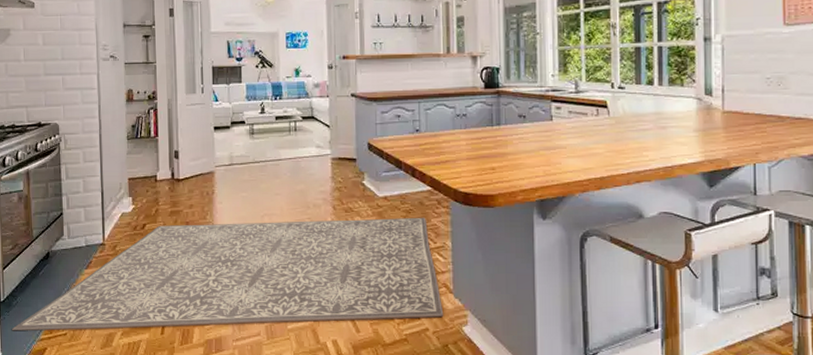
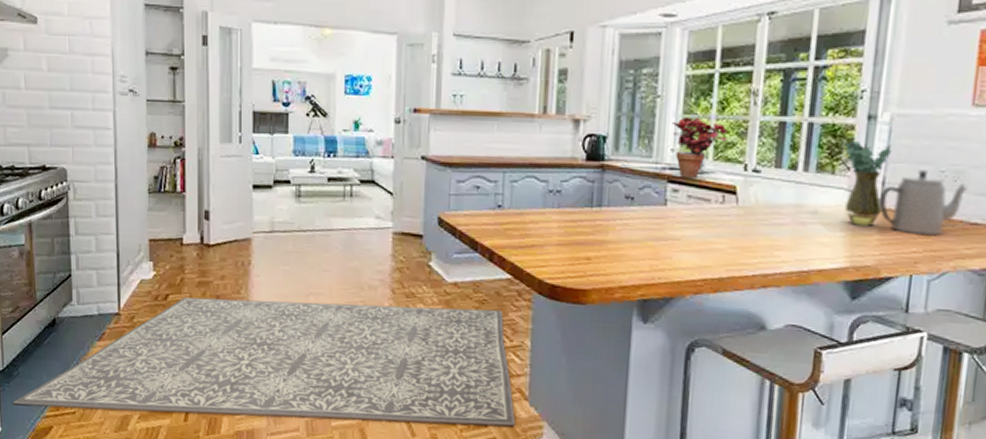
potted plant: none [550,48,595,98] -> present [671,116,727,179]
vase: none [687,55,726,126] -> present [843,136,892,226]
teapot: none [721,78,789,131] -> present [878,170,967,236]

